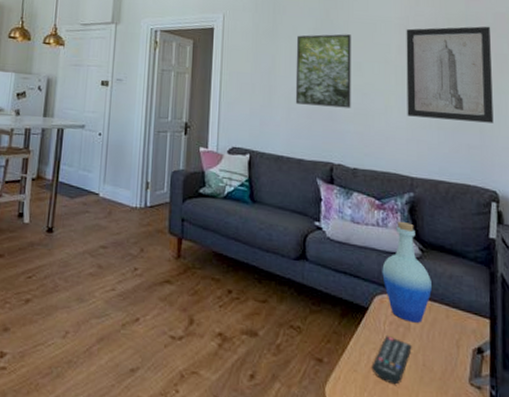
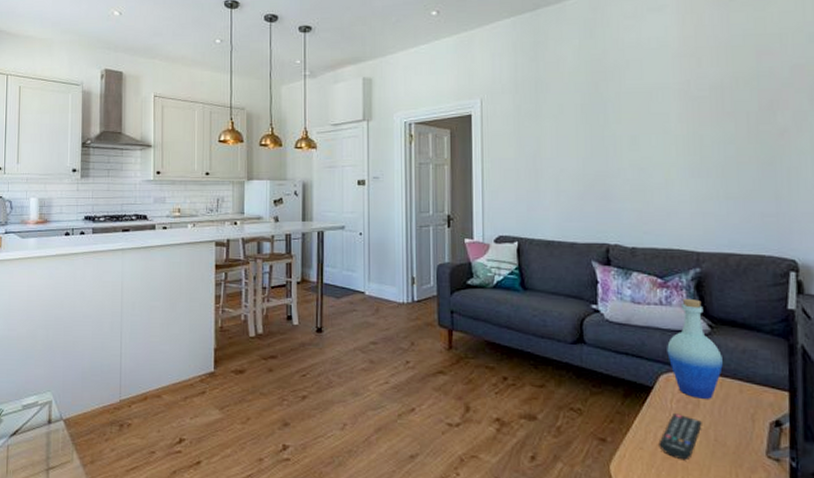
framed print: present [295,34,351,108] -> none [562,107,627,186]
wall art: present [406,26,494,123] -> none [687,81,792,188]

